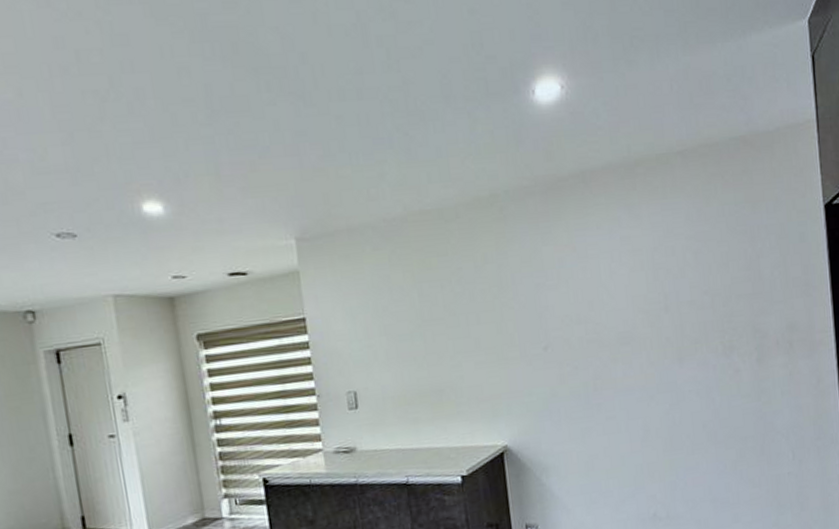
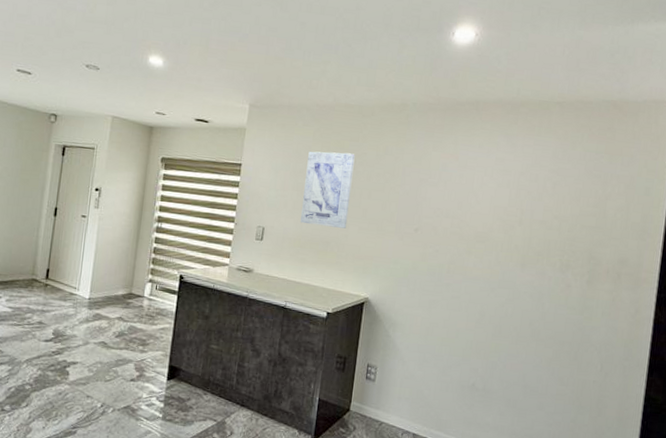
wall art: none [388,272,460,375] -> present [301,151,355,229]

